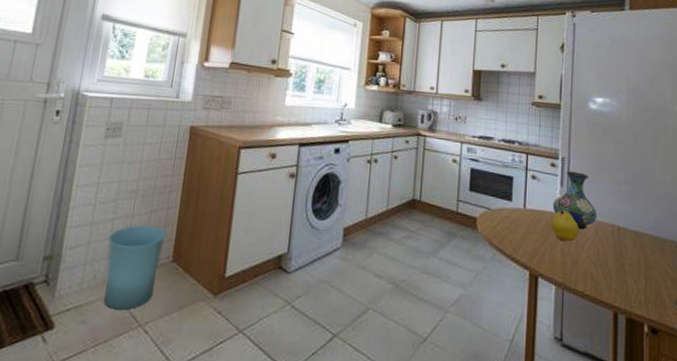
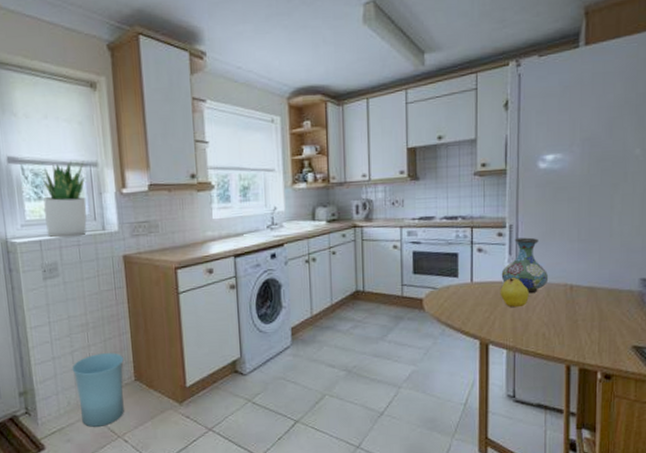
planter: none [121,27,174,101] -> present [41,160,87,239]

